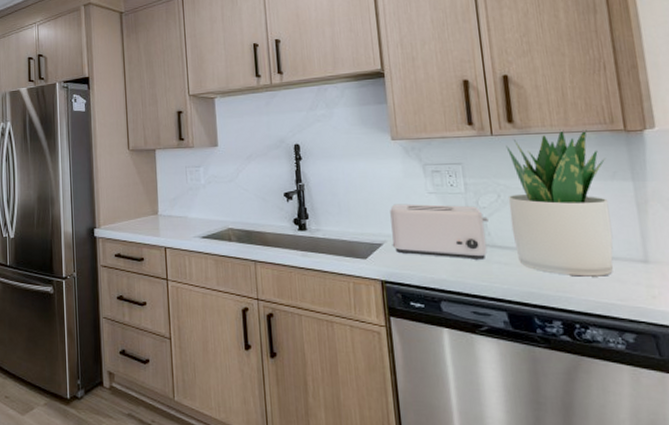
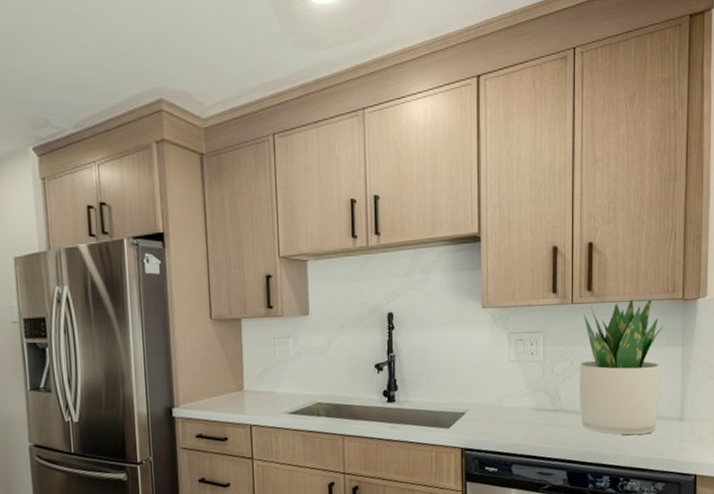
toaster: present [390,203,488,260] -> none [474,372,560,425]

